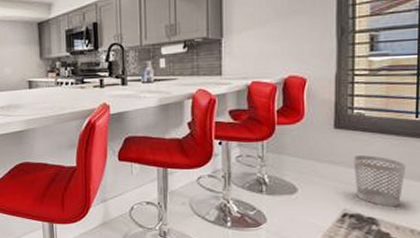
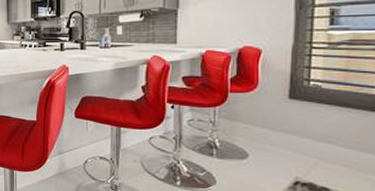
wastebasket: present [353,155,407,207] -> none [307,126,365,179]

